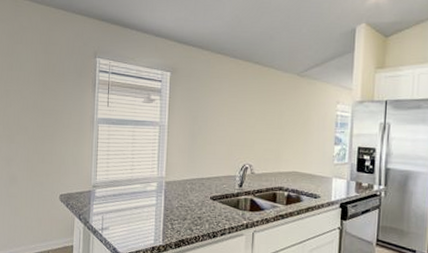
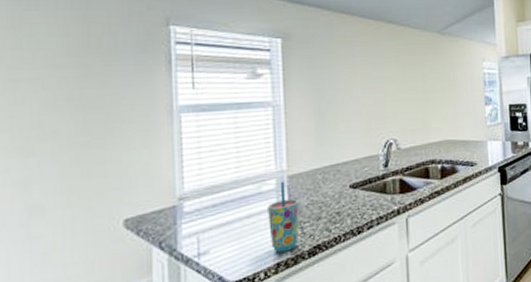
cup: none [149,185,171,240] -> present [268,181,299,253]

